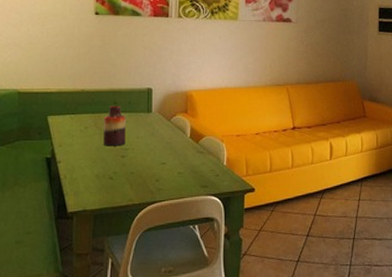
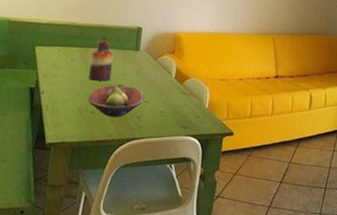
fruit bowl: none [104,146,161,182] -> present [87,82,144,118]

